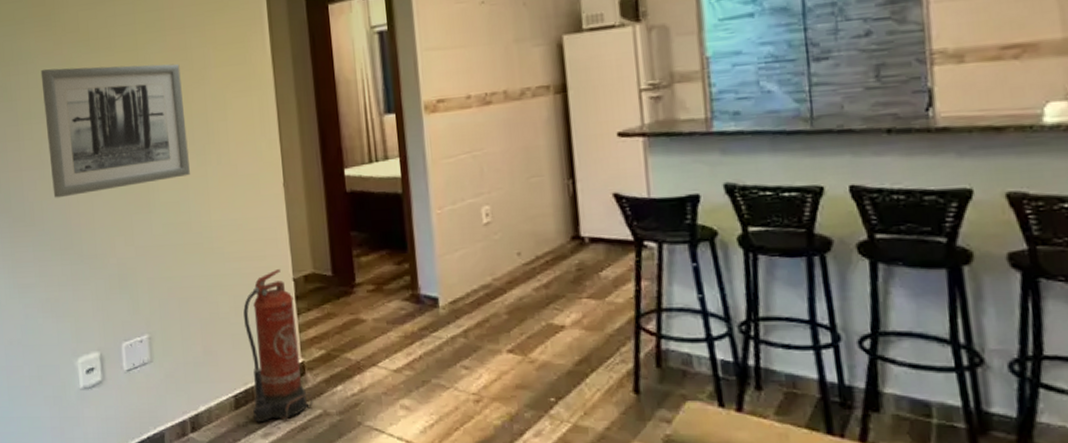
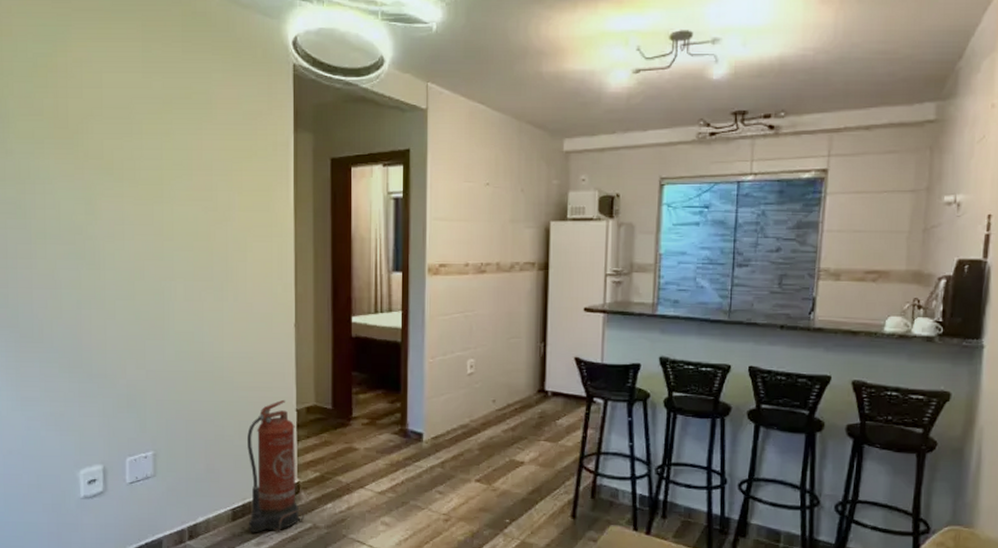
wall art: present [40,63,190,198] -> none [59,191,206,318]

